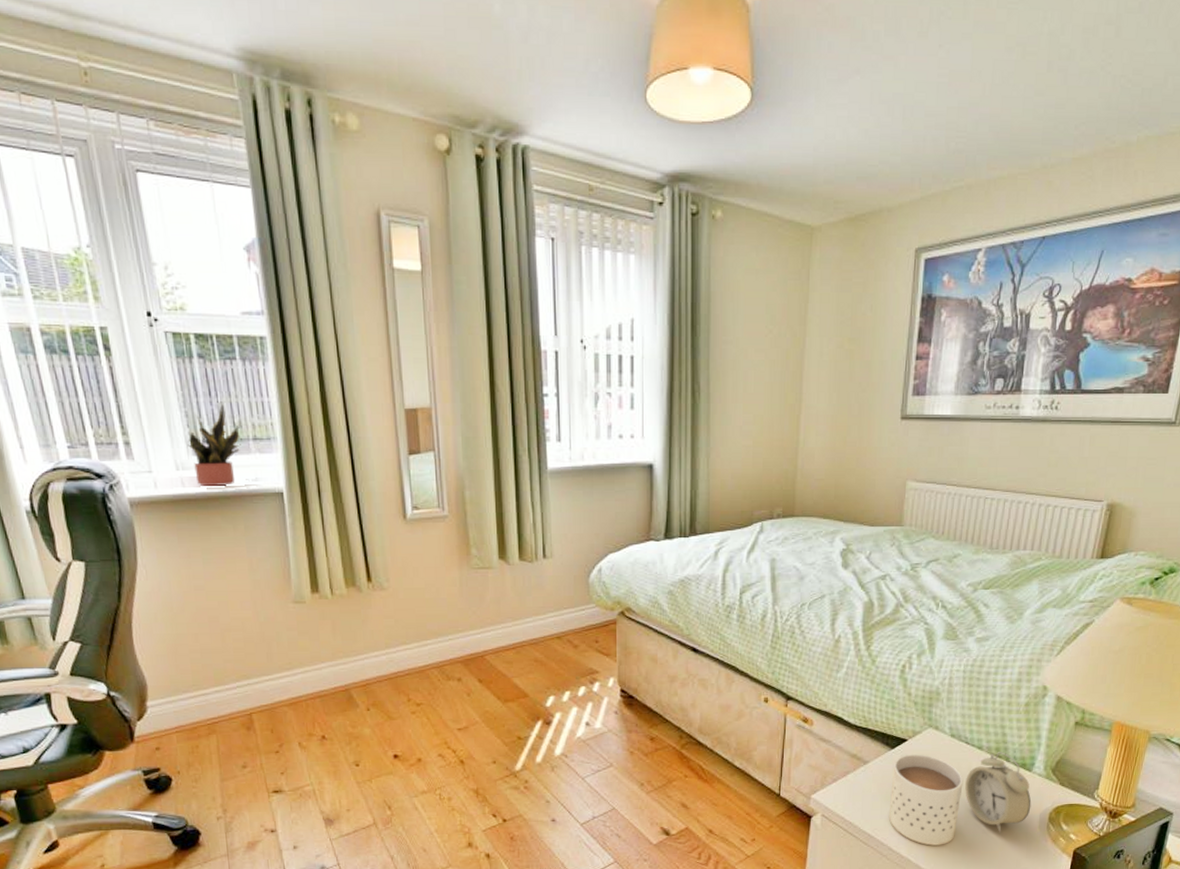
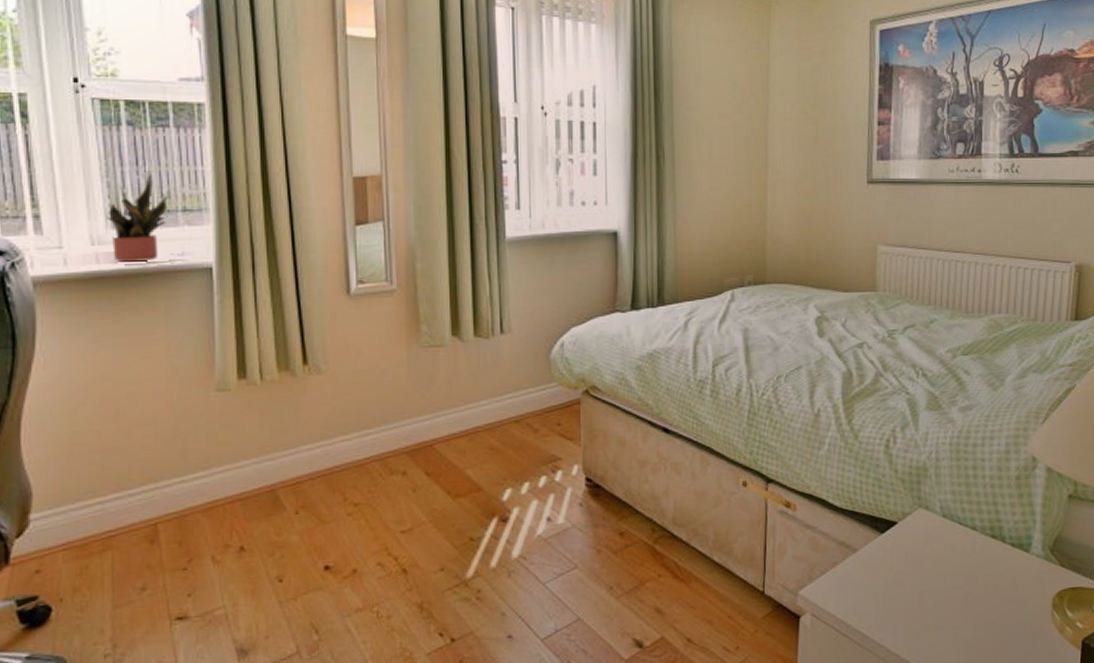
mug: present [889,754,963,846] -> none [884,538,960,644]
alarm clock: present [965,752,1032,833] -> none [962,531,1033,625]

